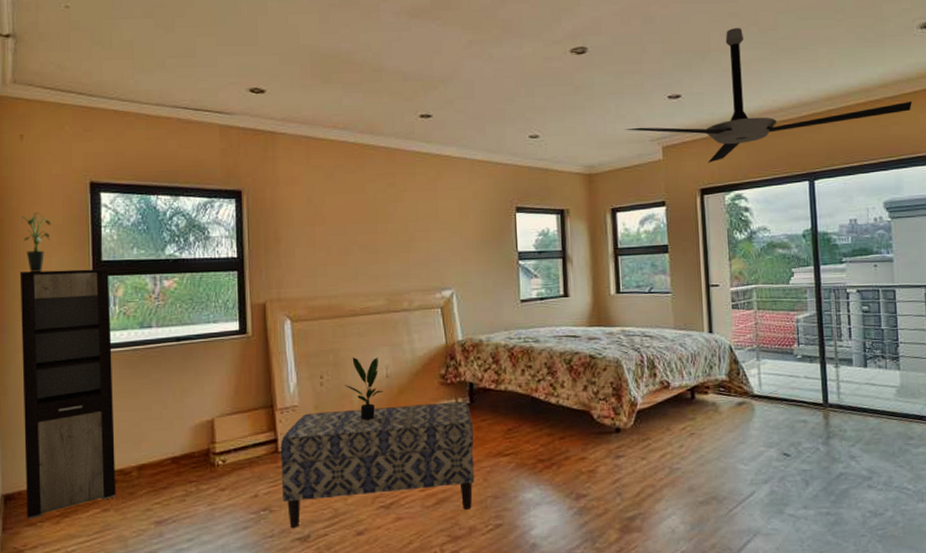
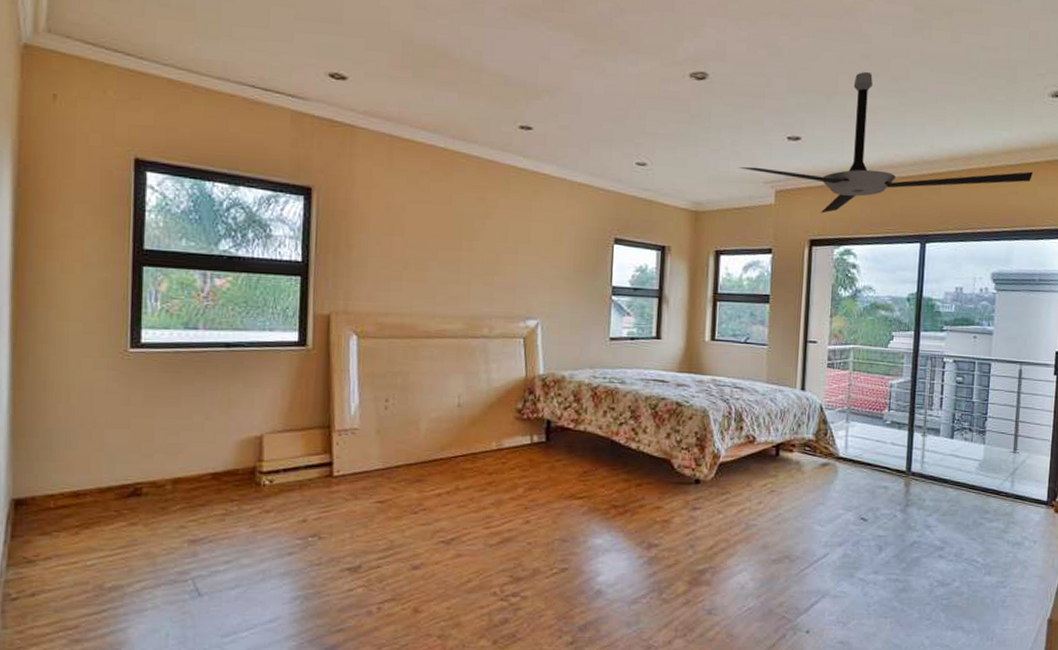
cabinet: present [19,268,116,520] -> none [40,252,152,528]
potted plant: present [21,213,51,273] -> none [50,186,85,255]
bench: present [280,401,475,529] -> none [333,437,548,558]
potted plant: present [345,356,383,421] -> none [412,381,453,451]

